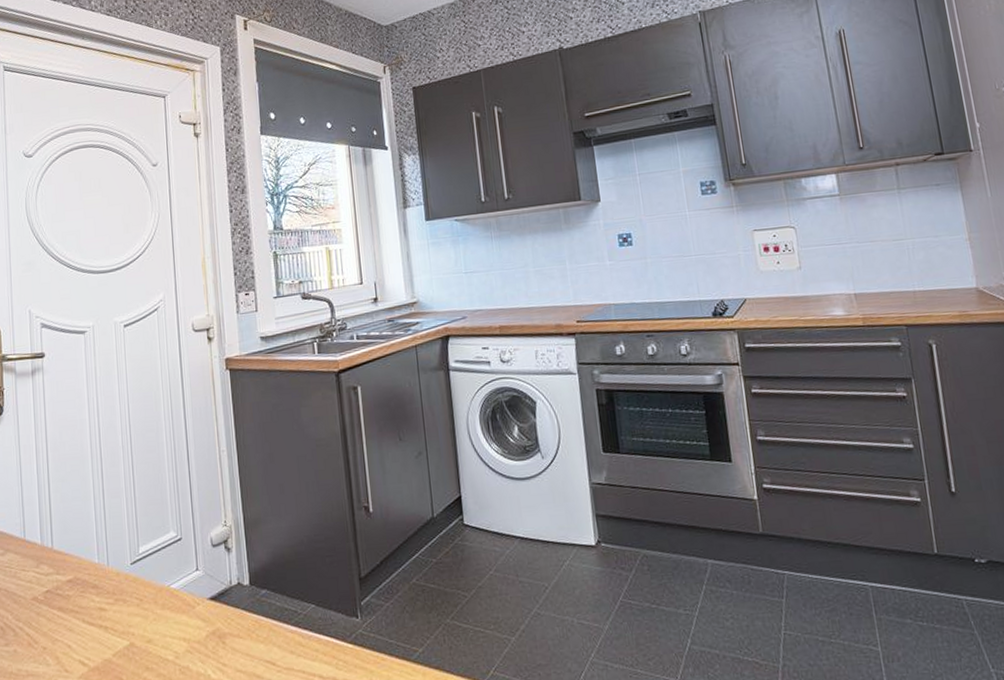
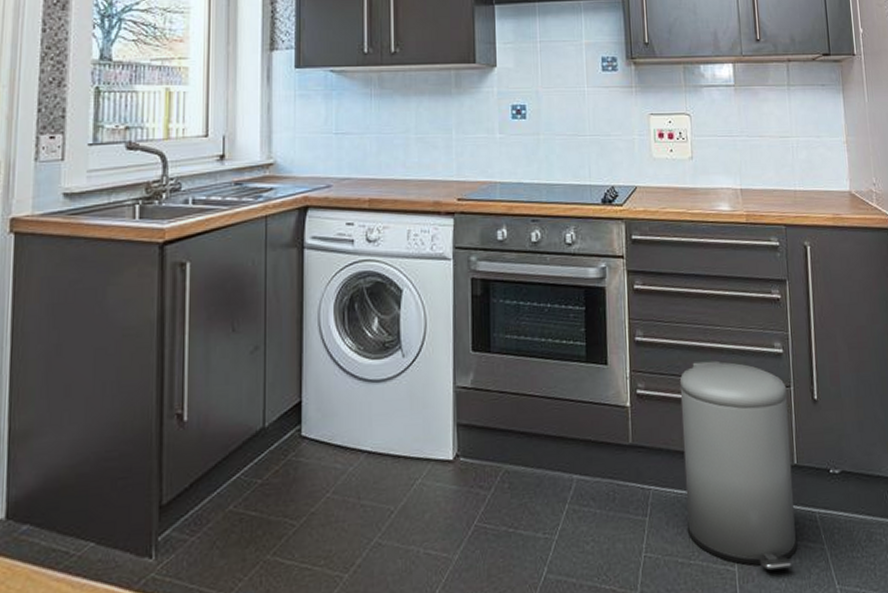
pedal bin: none [805,456,944,652] -> present [679,360,798,571]

